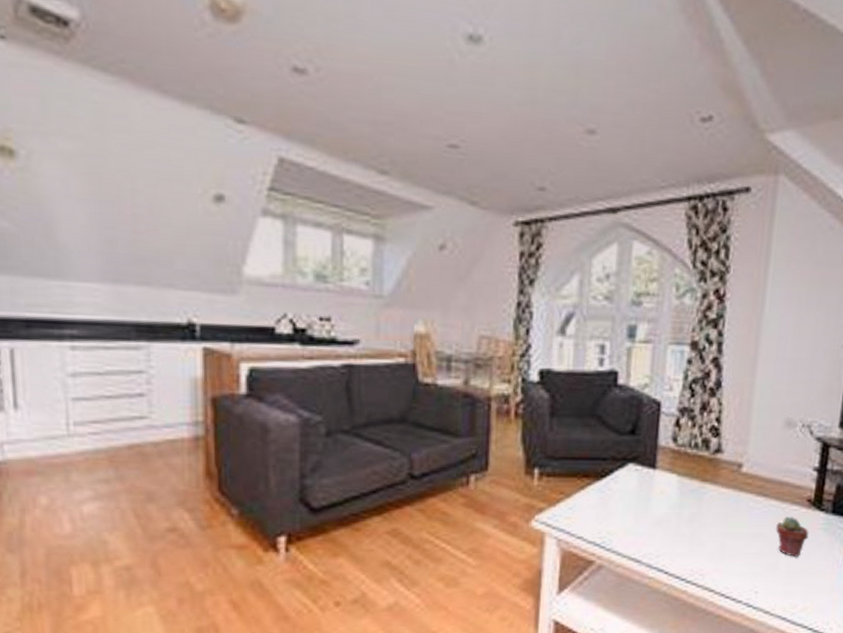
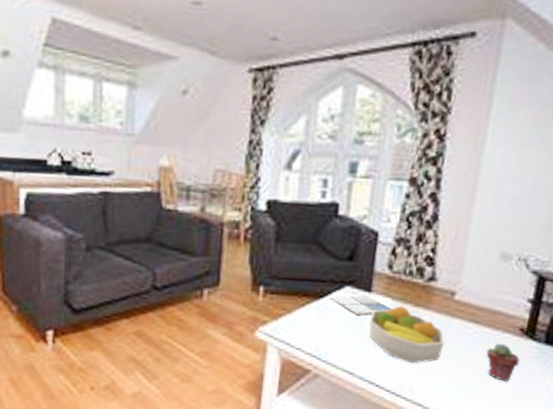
drink coaster: none [613,472,679,495] -> present [331,295,392,316]
fruit bowl: none [654,481,734,545] -> present [368,305,445,364]

